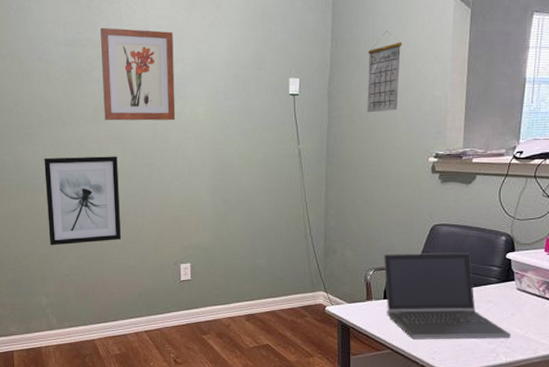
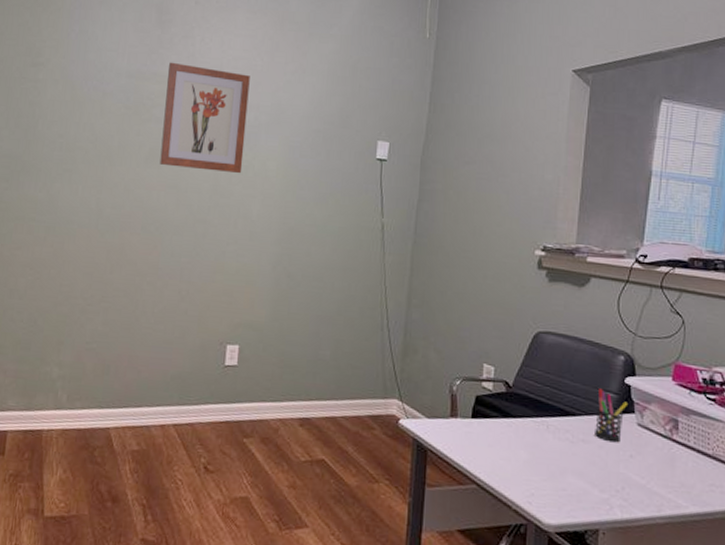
wall art: present [44,156,121,246] -> none [74,200,169,307]
calendar: present [366,31,403,113] -> none [464,101,511,191]
laptop computer: present [384,252,511,339] -> none [474,361,629,488]
pen holder: none [483,265,510,305] -> present [595,389,629,443]

